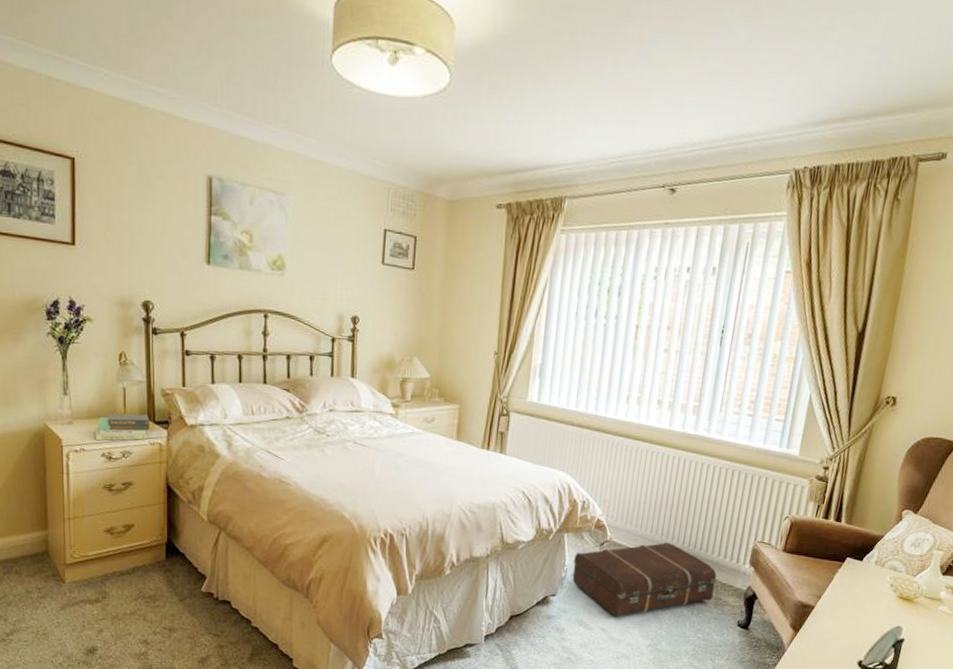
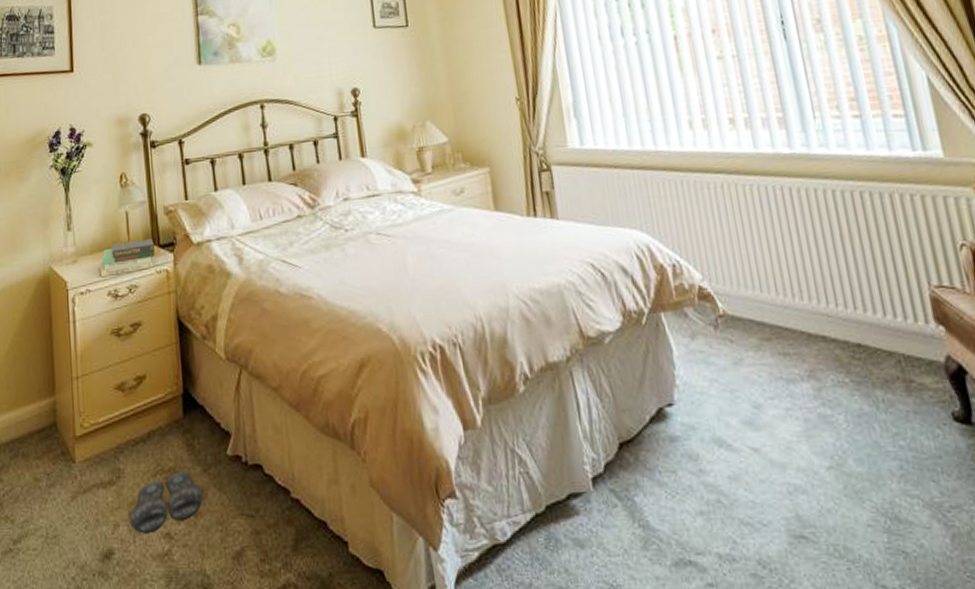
slippers: none [113,599,178,639] -> present [130,471,202,534]
suitcase: present [572,542,717,618] -> none [682,305,900,429]

